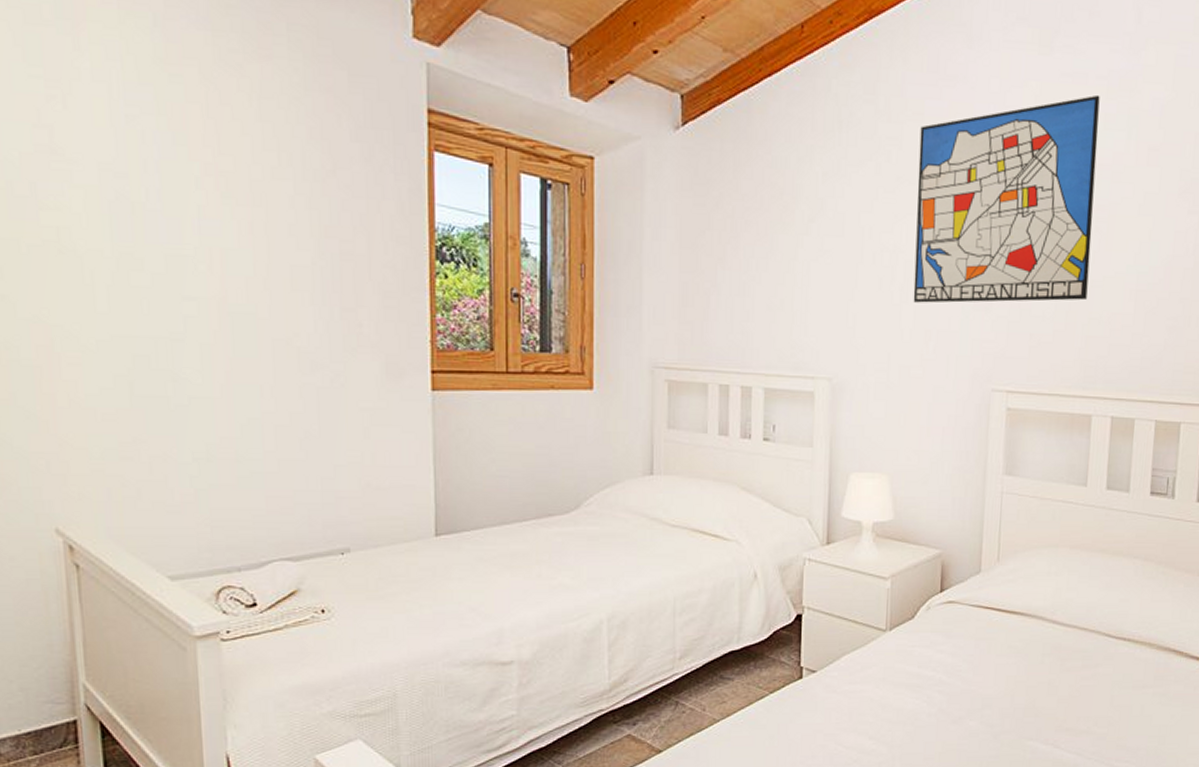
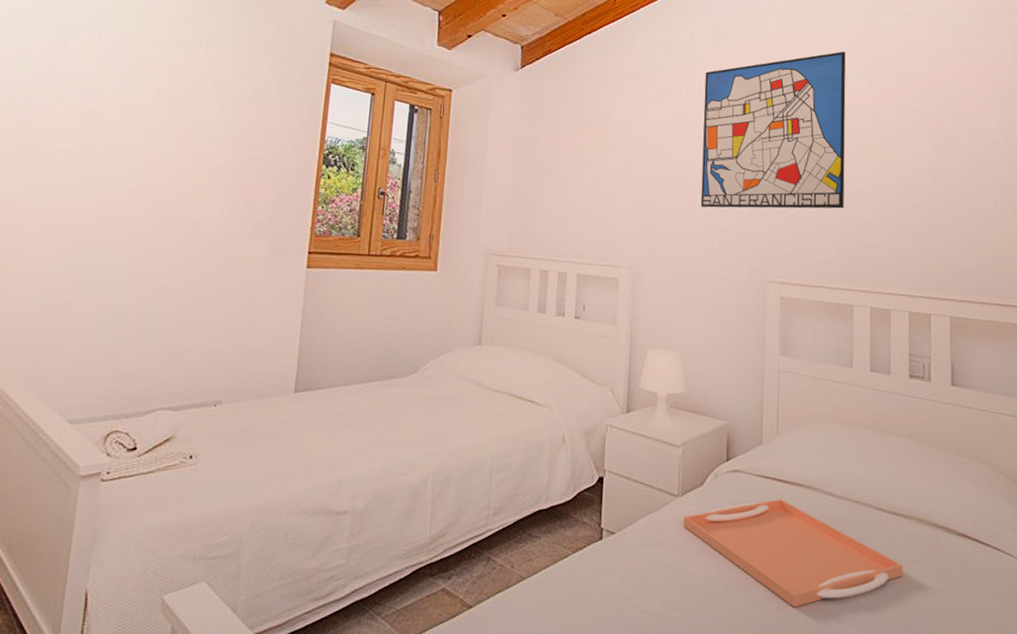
serving tray: none [891,629,1129,737] -> present [683,499,903,608]

